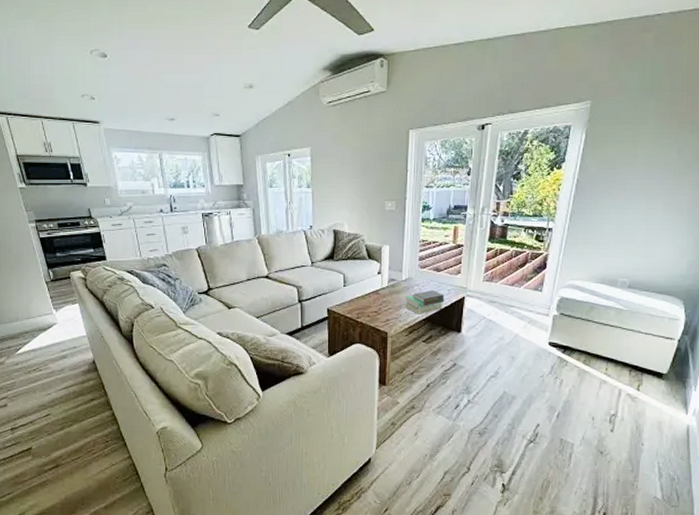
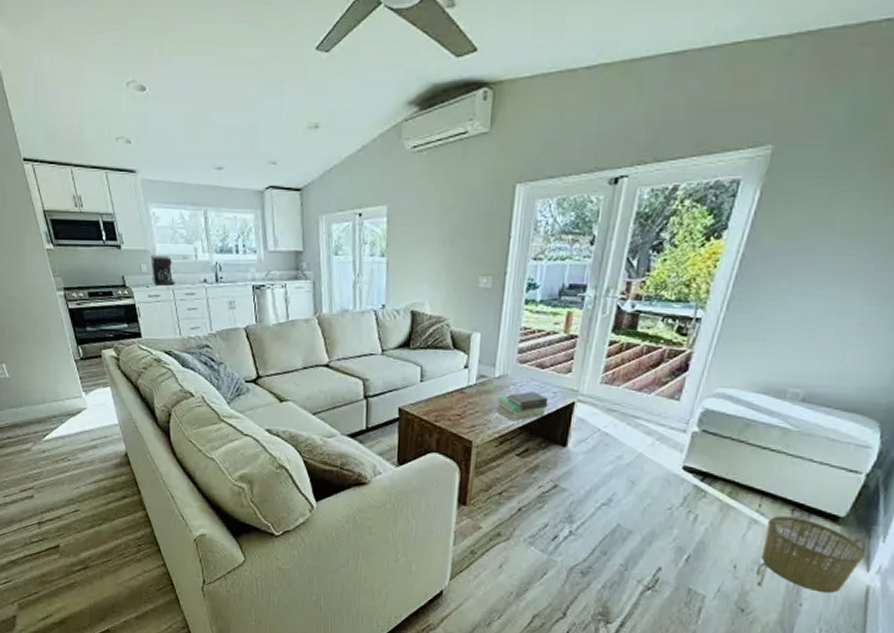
coffee maker: none [113,191,135,216] -> present [150,255,175,286]
basket: none [611,375,684,433] -> present [761,515,867,593]

